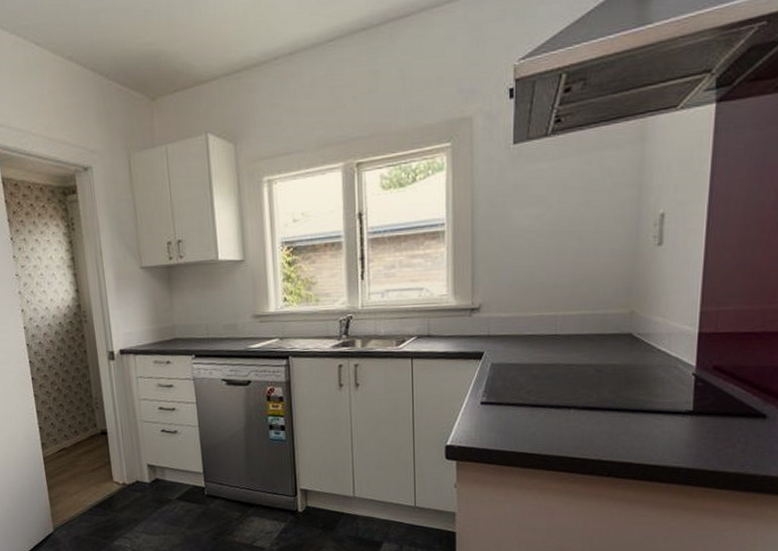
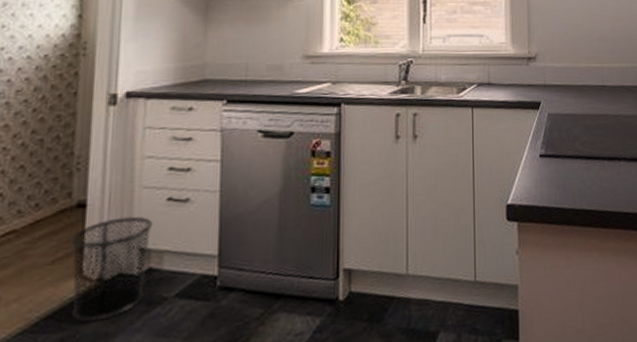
trash can: none [101,442,156,511] -> present [70,216,153,322]

